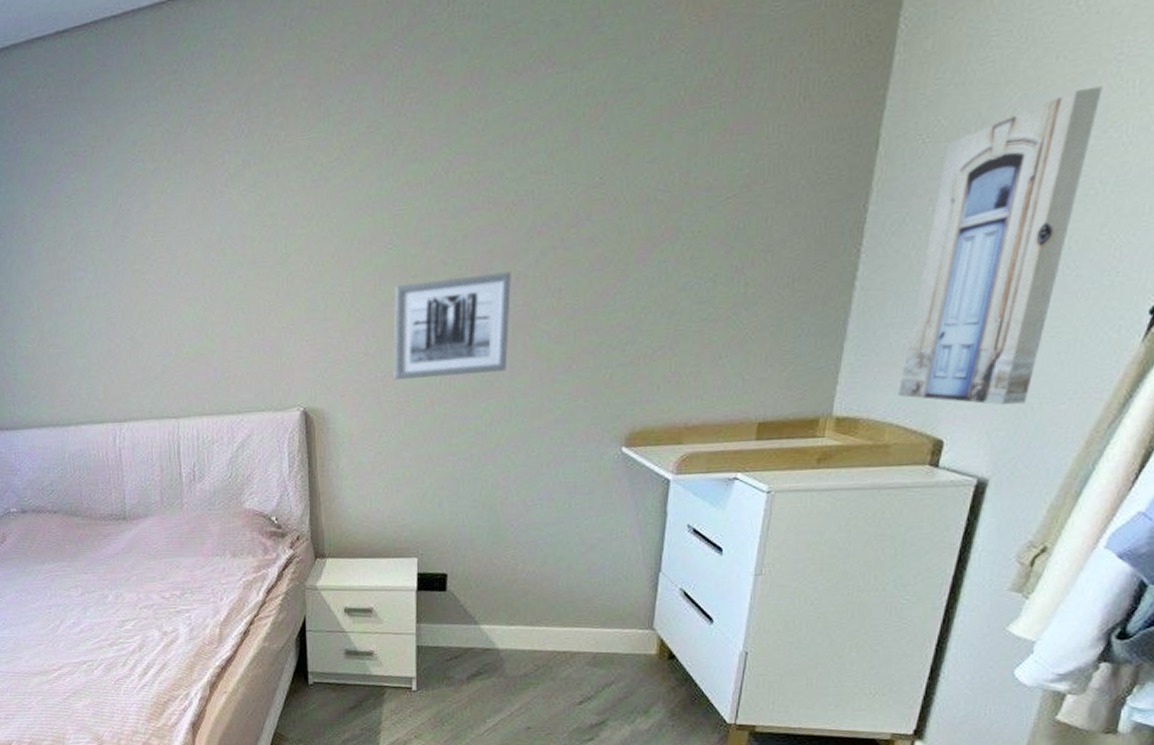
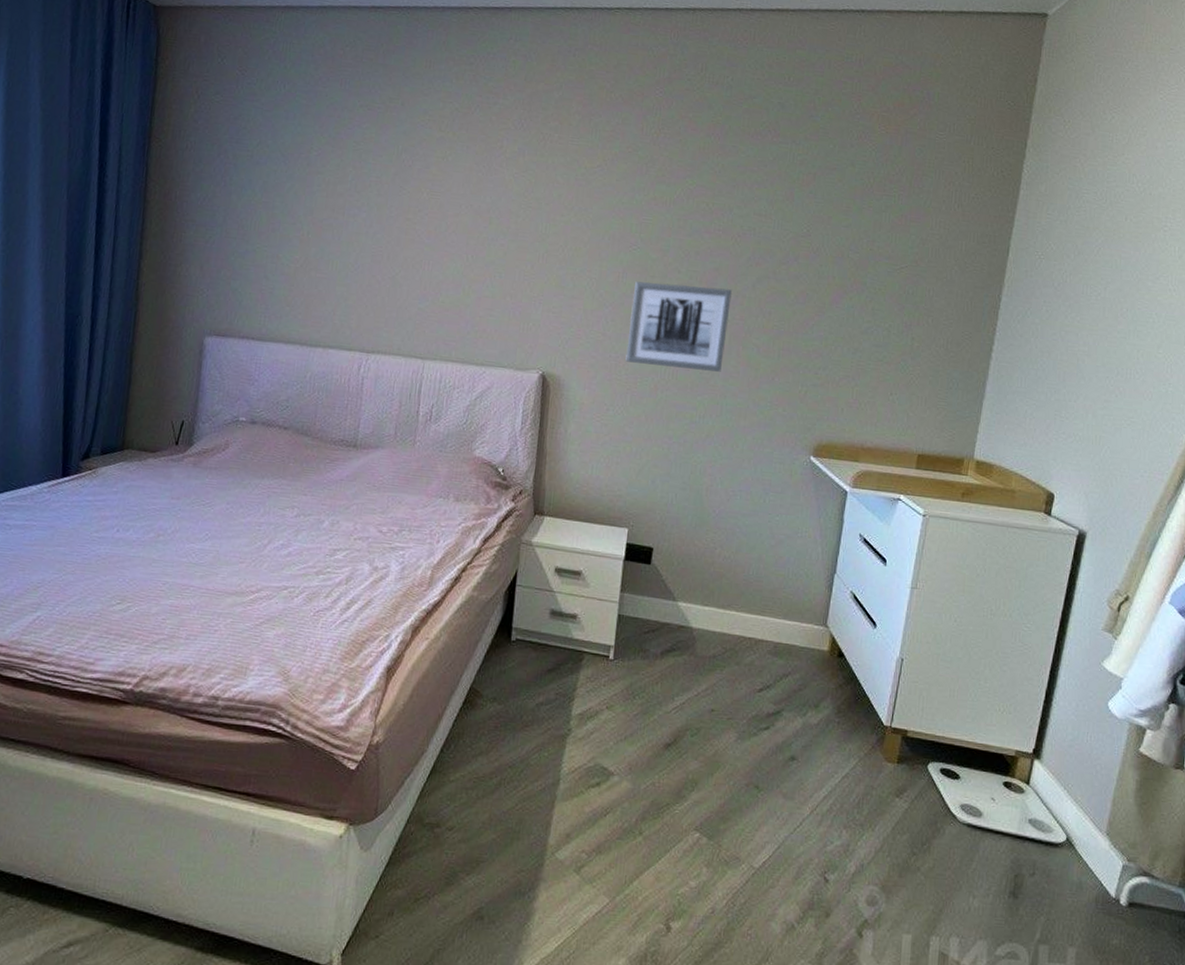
wall art: present [898,85,1103,406] -> none [1022,244,1155,474]

